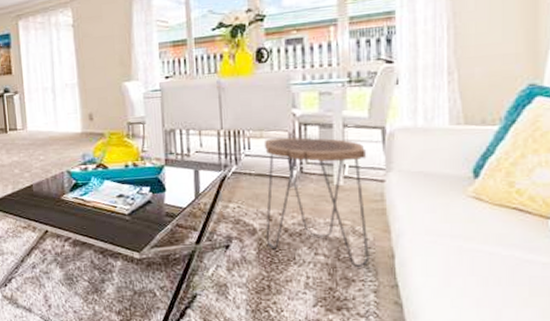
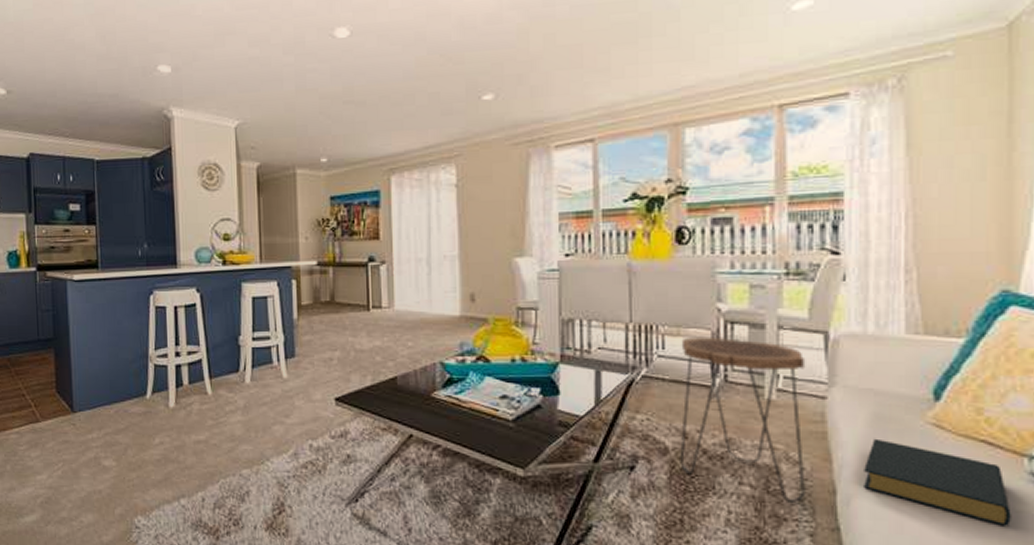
hardback book: none [417,211,539,276] -> present [864,438,1011,526]

